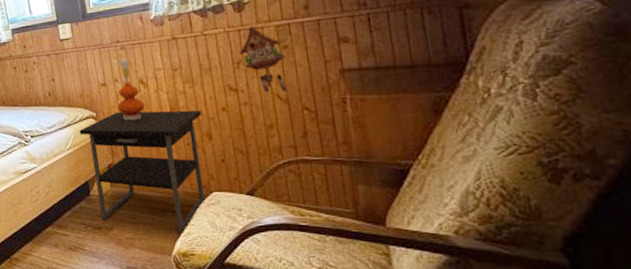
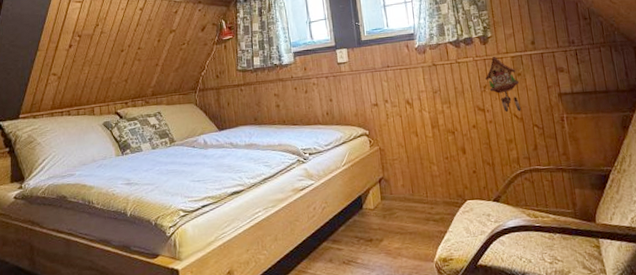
nightstand: present [79,110,206,233] -> none [354,127,461,240]
table lamp: present [104,46,149,121] -> none [376,70,414,138]

